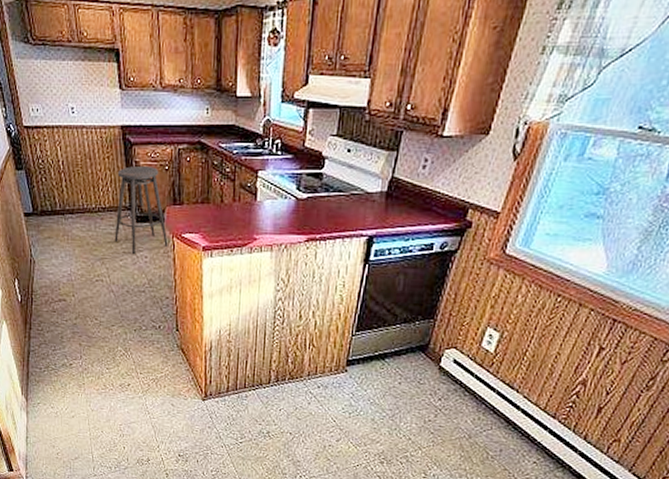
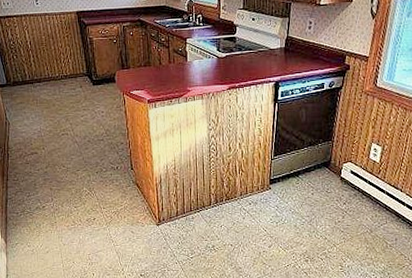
stool: present [114,165,168,254] -> none [75,40,120,110]

